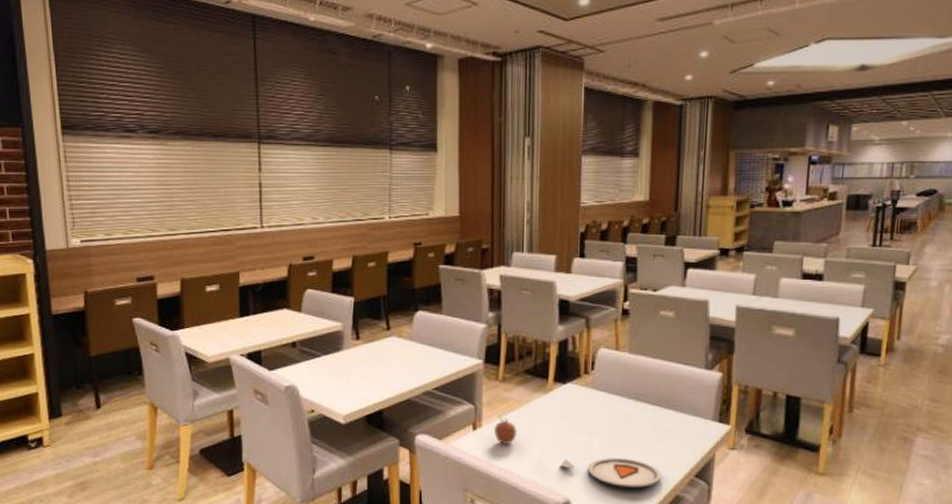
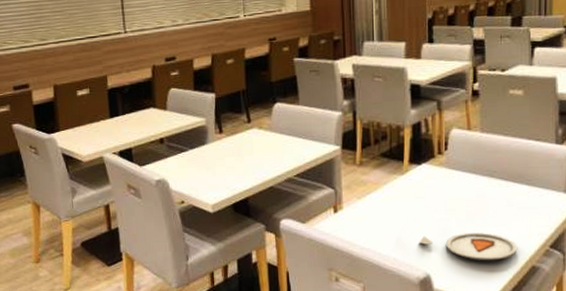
fruit: present [493,416,518,445] -> none [353,198,377,226]

